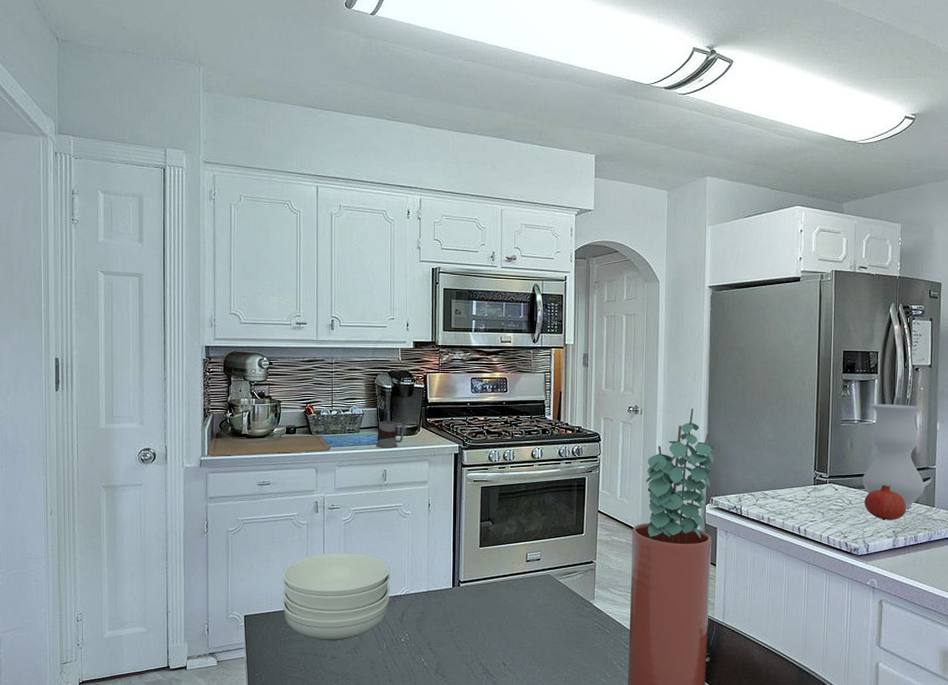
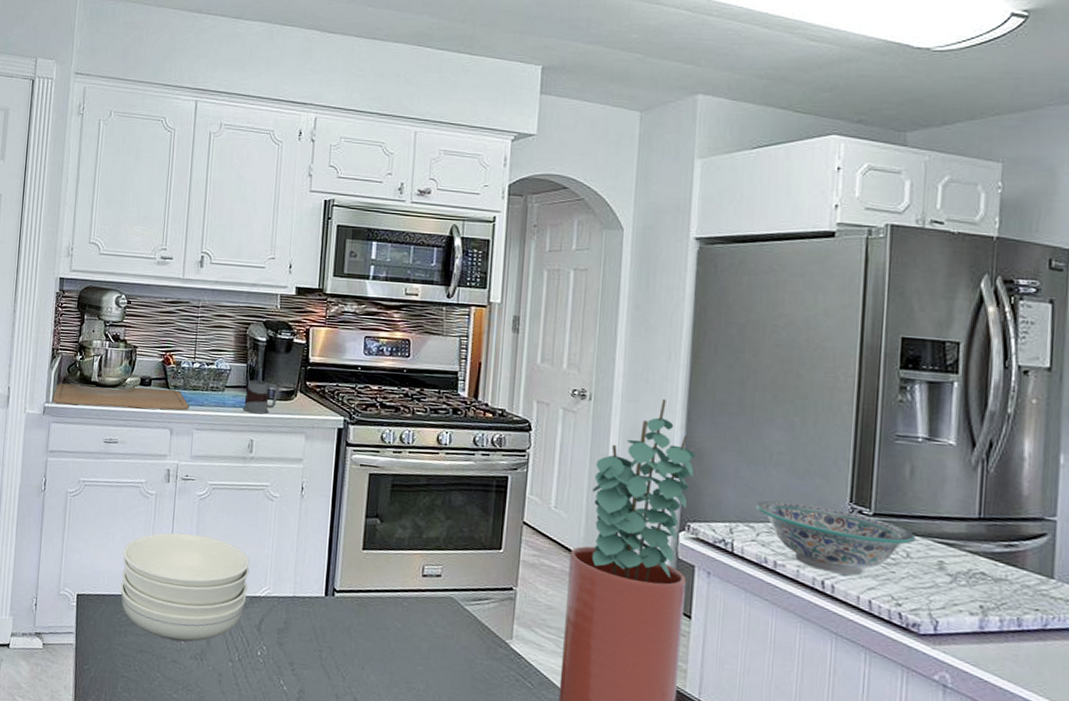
decorative bowl: none [755,474,855,521] -> present [756,500,917,576]
vase: present [862,403,925,508] -> none [928,415,1037,576]
fruit: present [864,484,906,521] -> none [931,534,1004,591]

